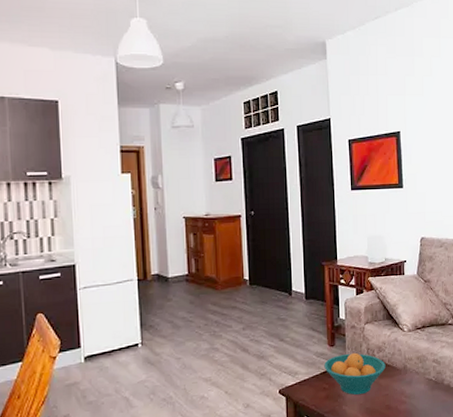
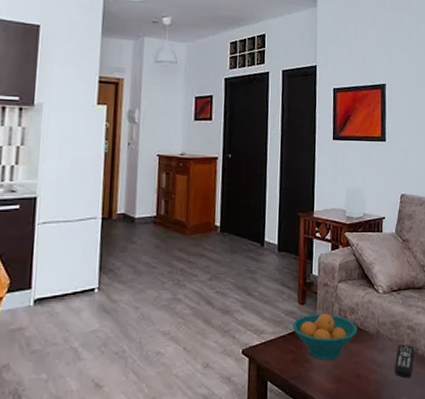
remote control: none [422,376,441,407] -> present [394,344,415,378]

